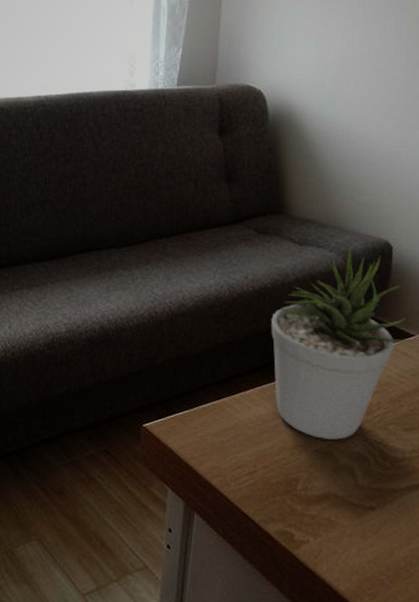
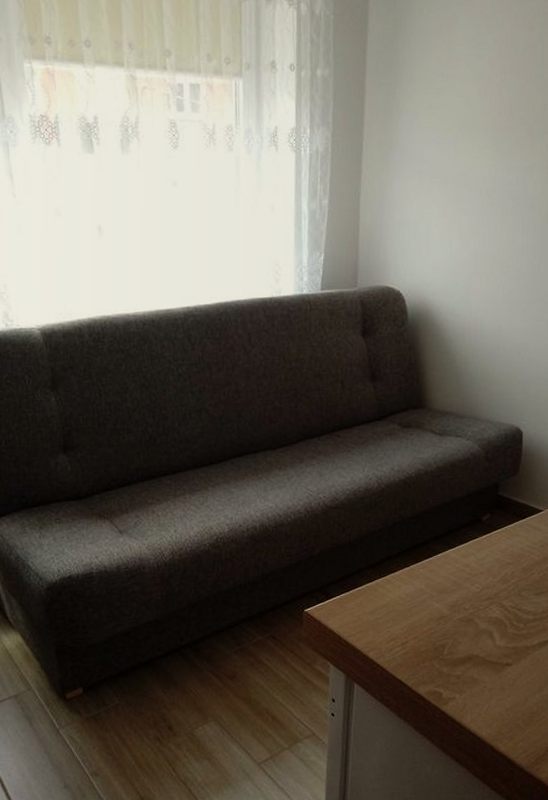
potted plant: present [271,248,410,440] -> none [416,435,539,609]

